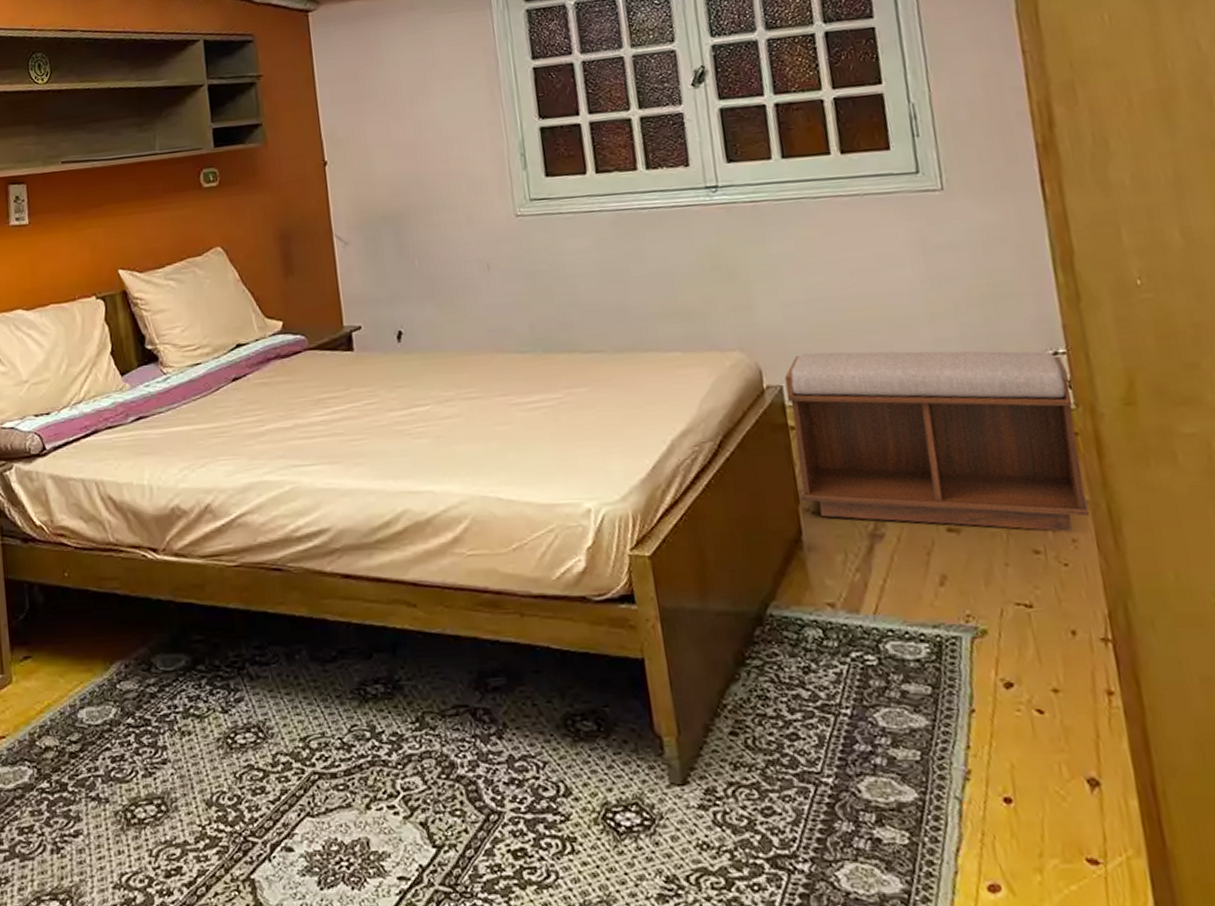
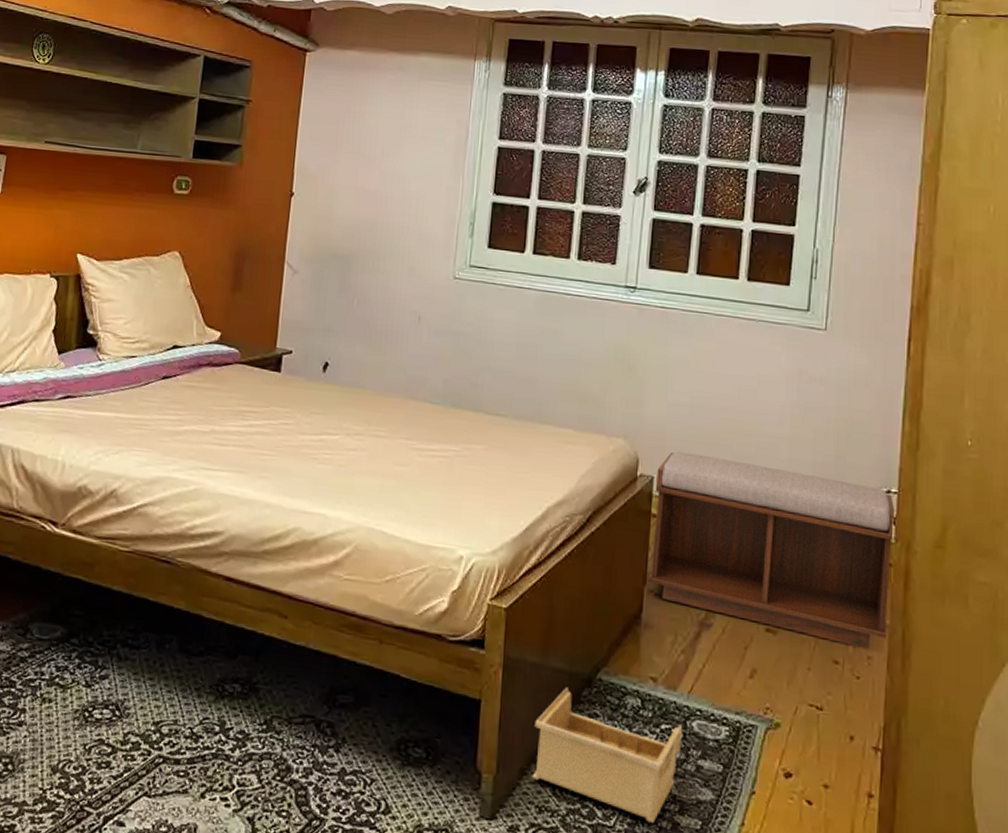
storage bin: none [708,629,881,761] -> present [532,687,682,823]

